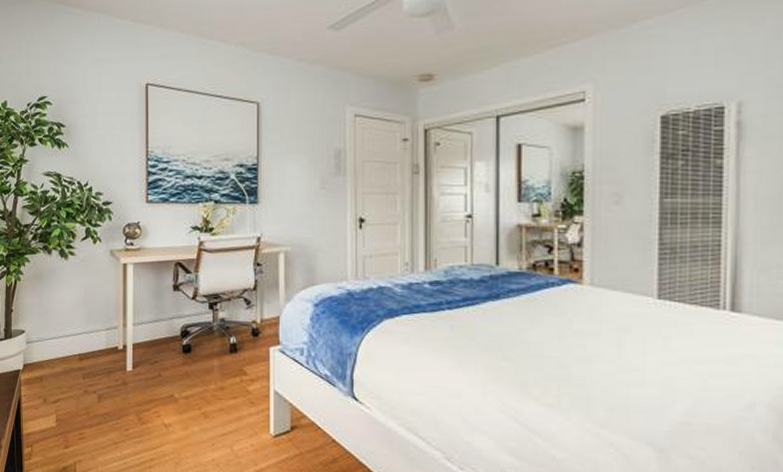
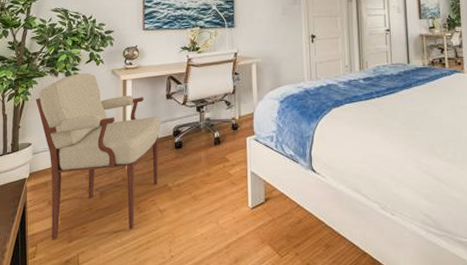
armchair: none [28,253,166,443] -> present [35,73,160,240]

